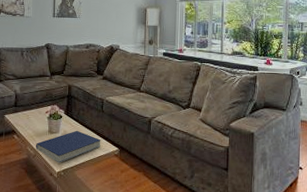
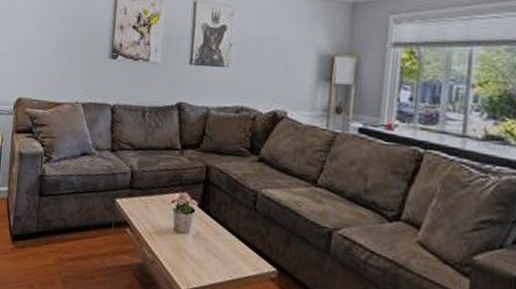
book: present [35,130,101,163] -> none [154,233,251,278]

